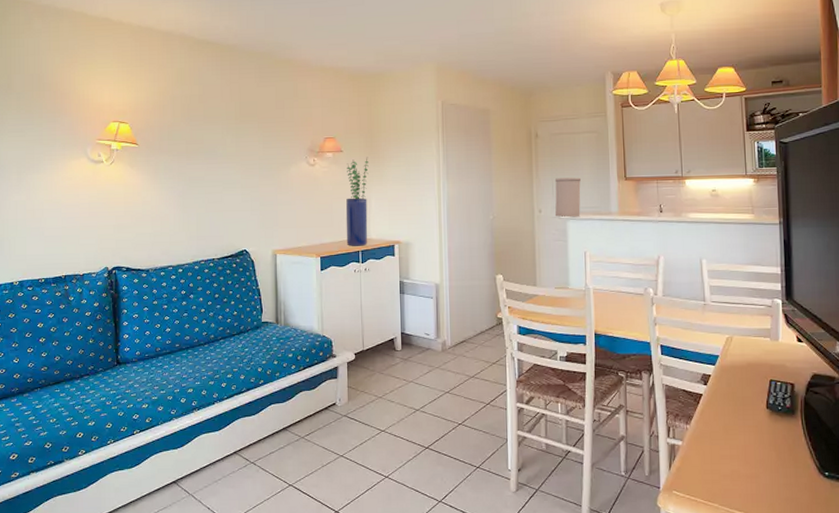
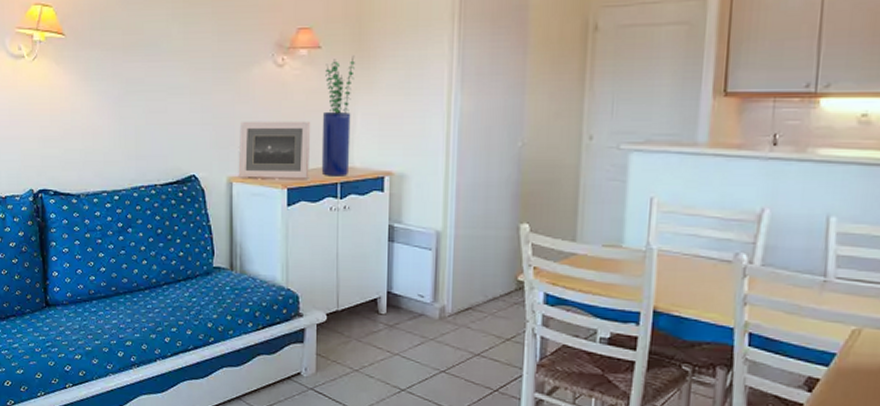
picture frame: none [281,205,337,251] -> present [238,121,311,179]
canister: present [555,177,581,217] -> none [613,91,656,148]

